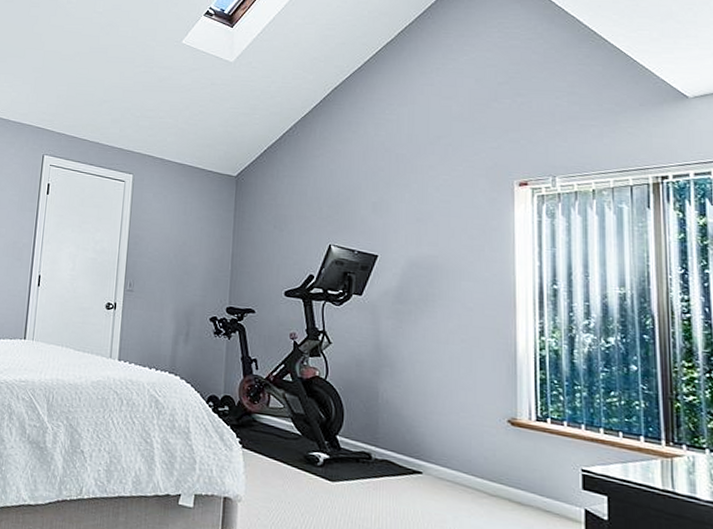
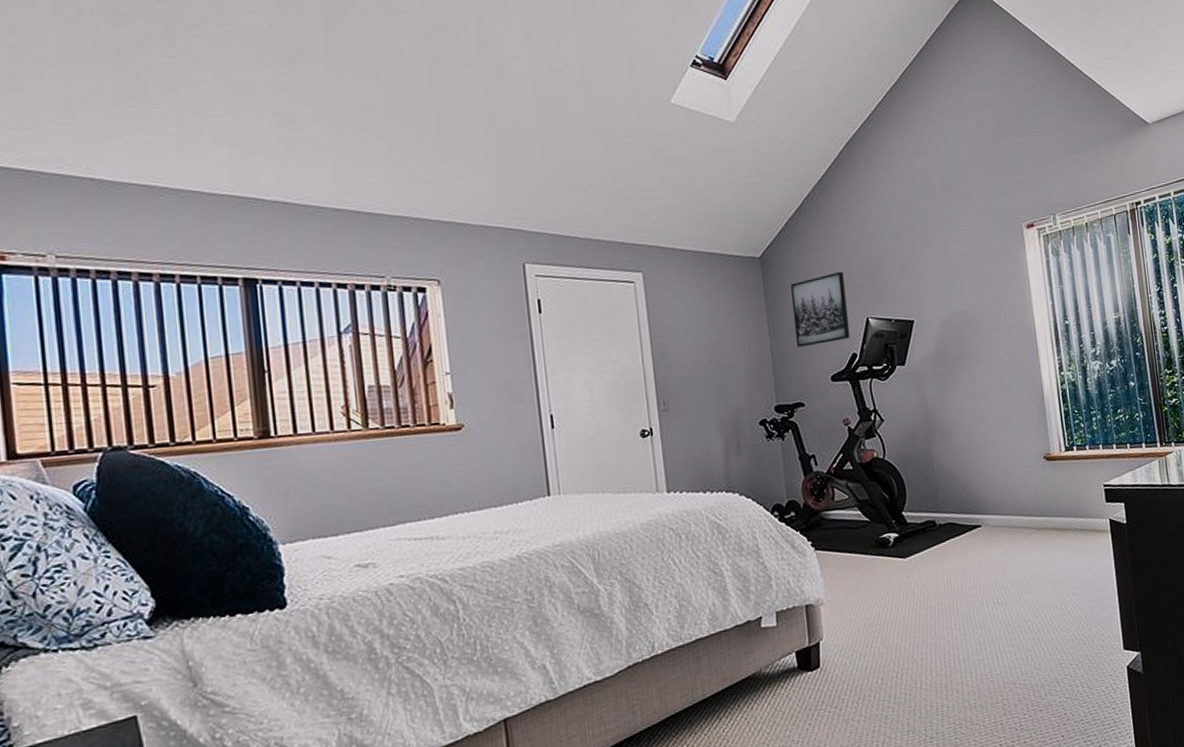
wall art: none [256,199,312,261] -> present [791,271,850,347]

